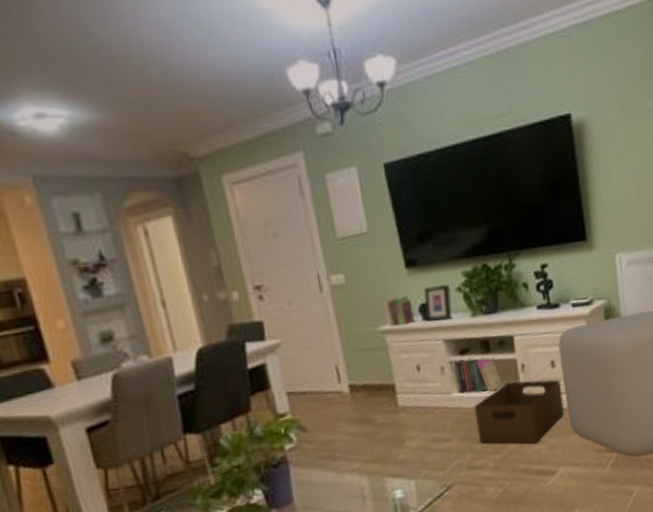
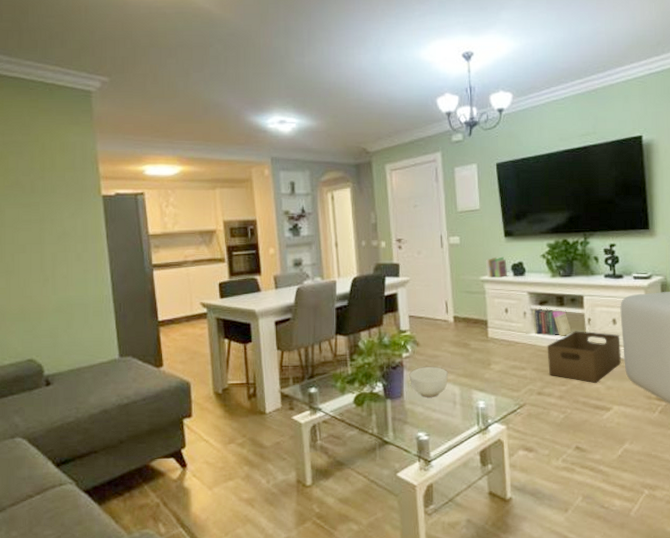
bowl: none [297,455,352,498] -> present [409,367,449,397]
picture frame: present [423,284,453,322] -> none [516,251,537,277]

